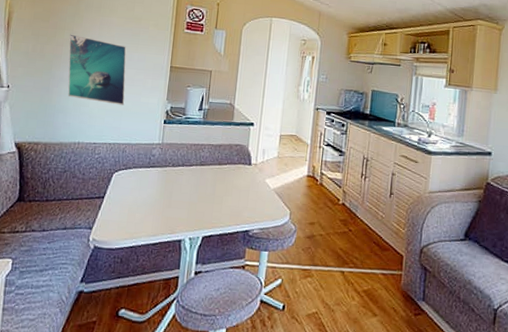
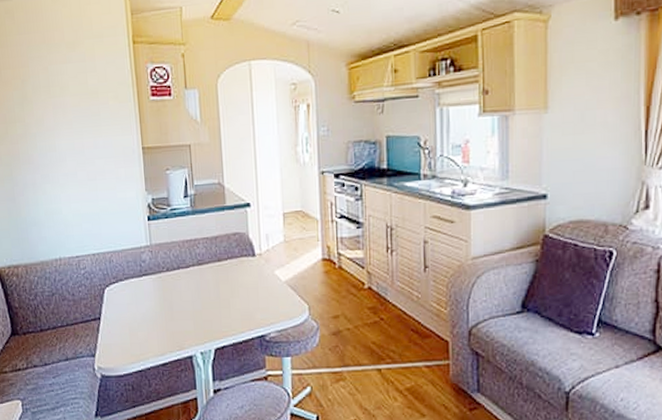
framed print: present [68,34,127,106] -> none [23,126,100,206]

